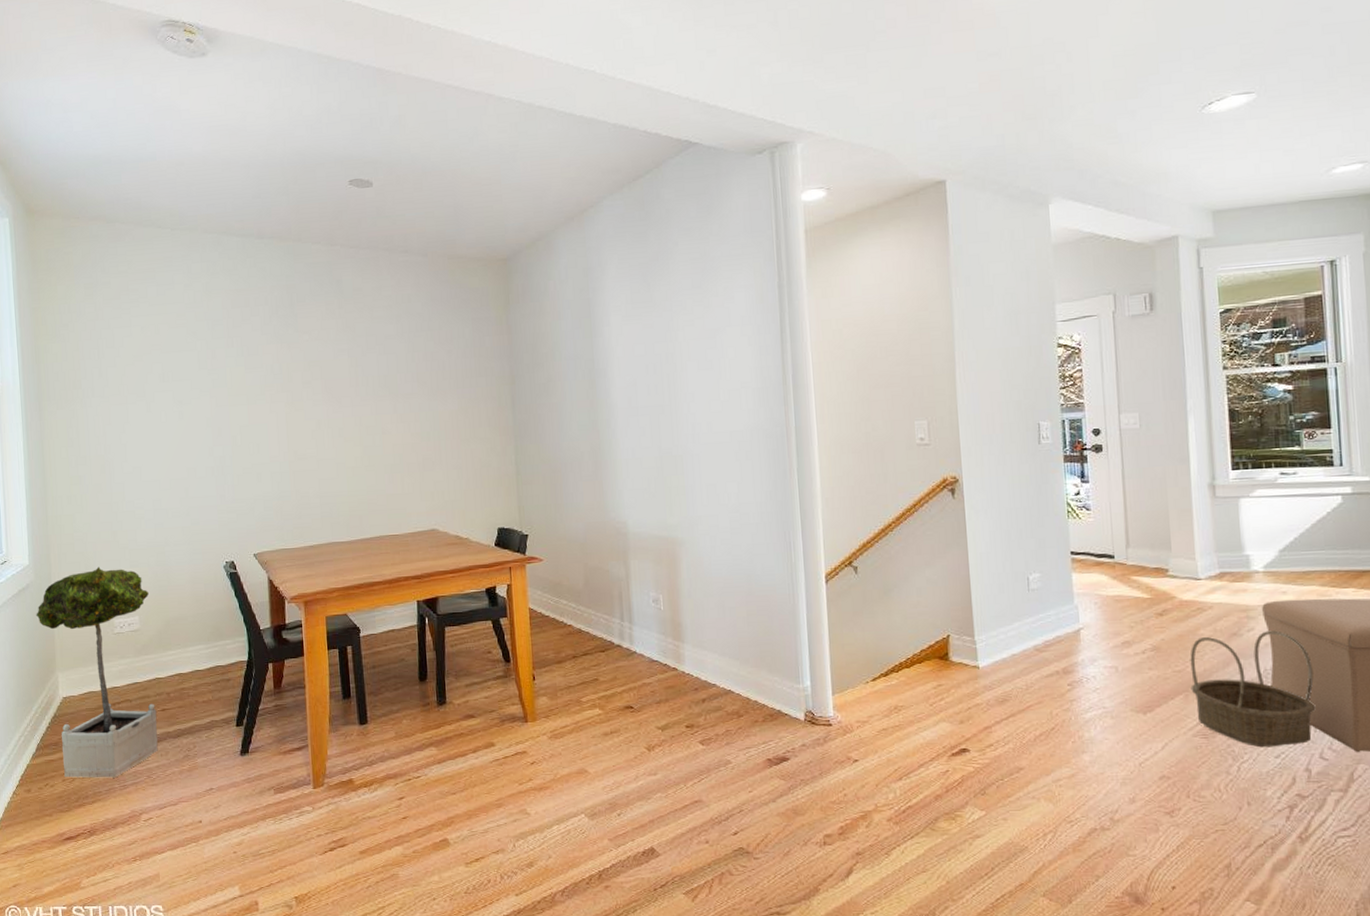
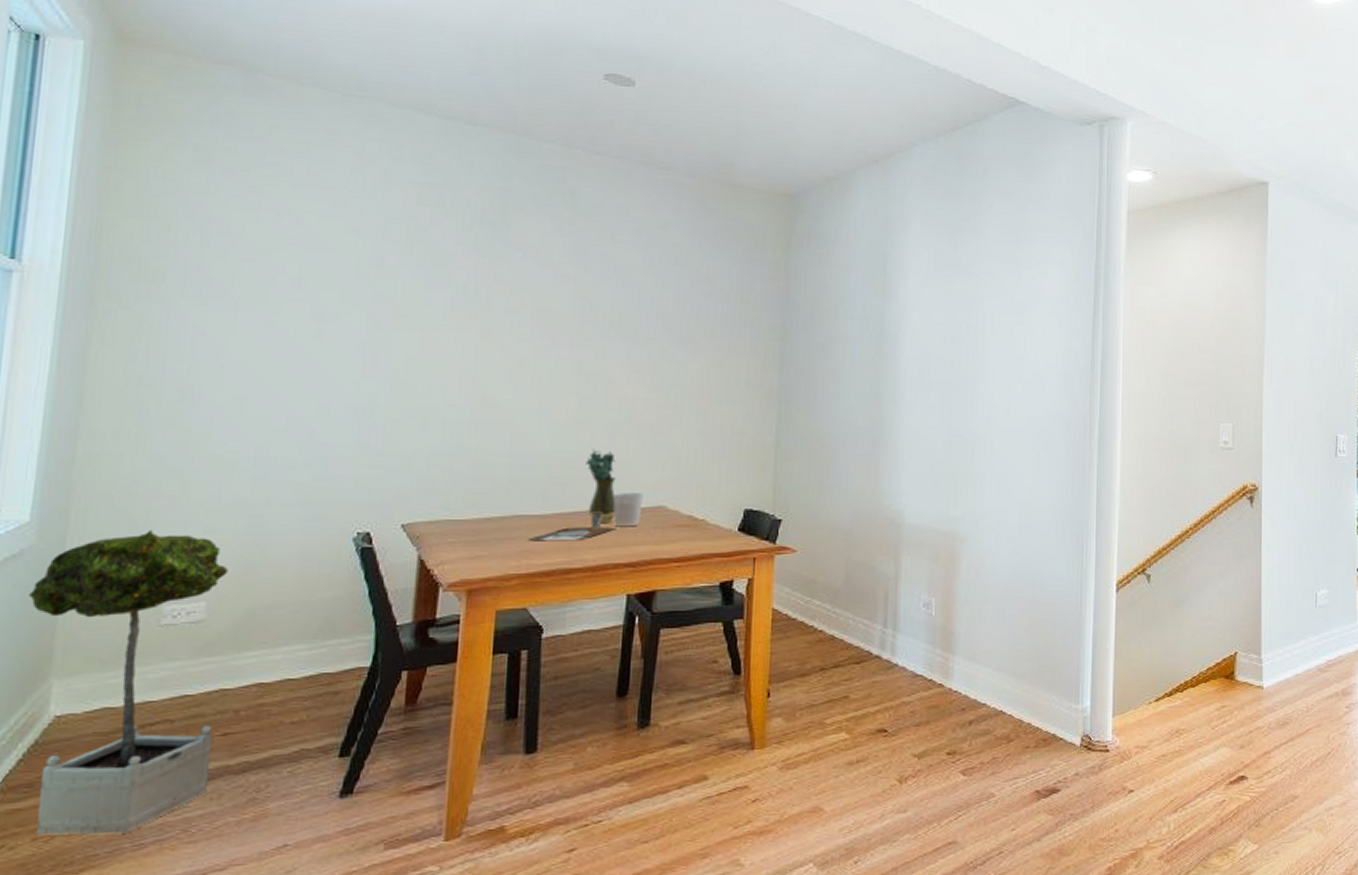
place setting: none [340,536,403,562] -> present [527,512,617,541]
vase: none [374,487,401,546] -> present [586,449,617,524]
candle holder: none [398,519,420,548] -> present [613,493,643,527]

